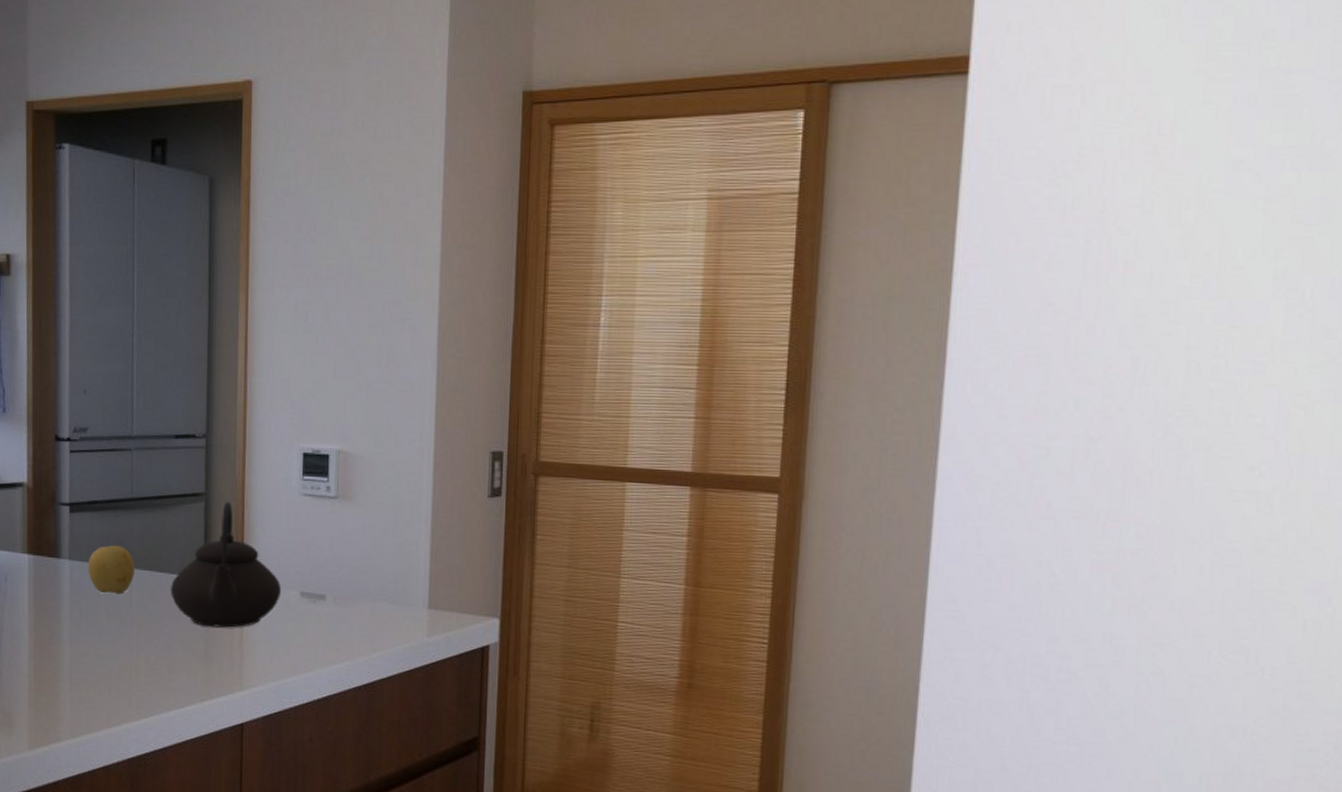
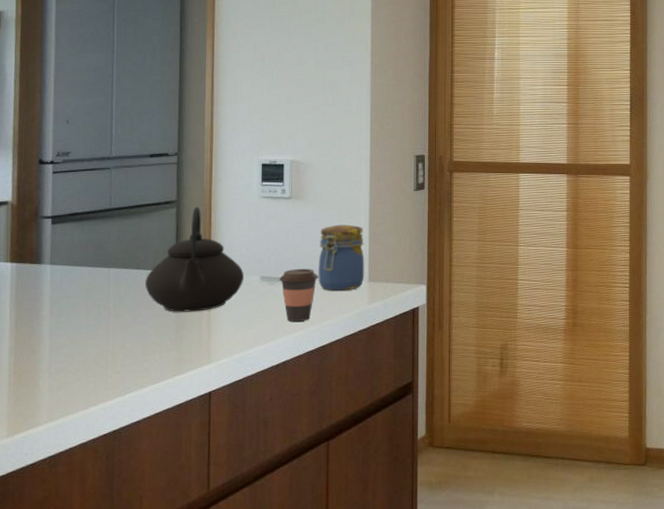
fruit: present [87,545,136,595] -> none [68,249,113,292]
coffee cup: none [322,585,369,650] -> present [279,268,319,322]
jar: none [368,534,425,617] -> present [318,224,365,291]

